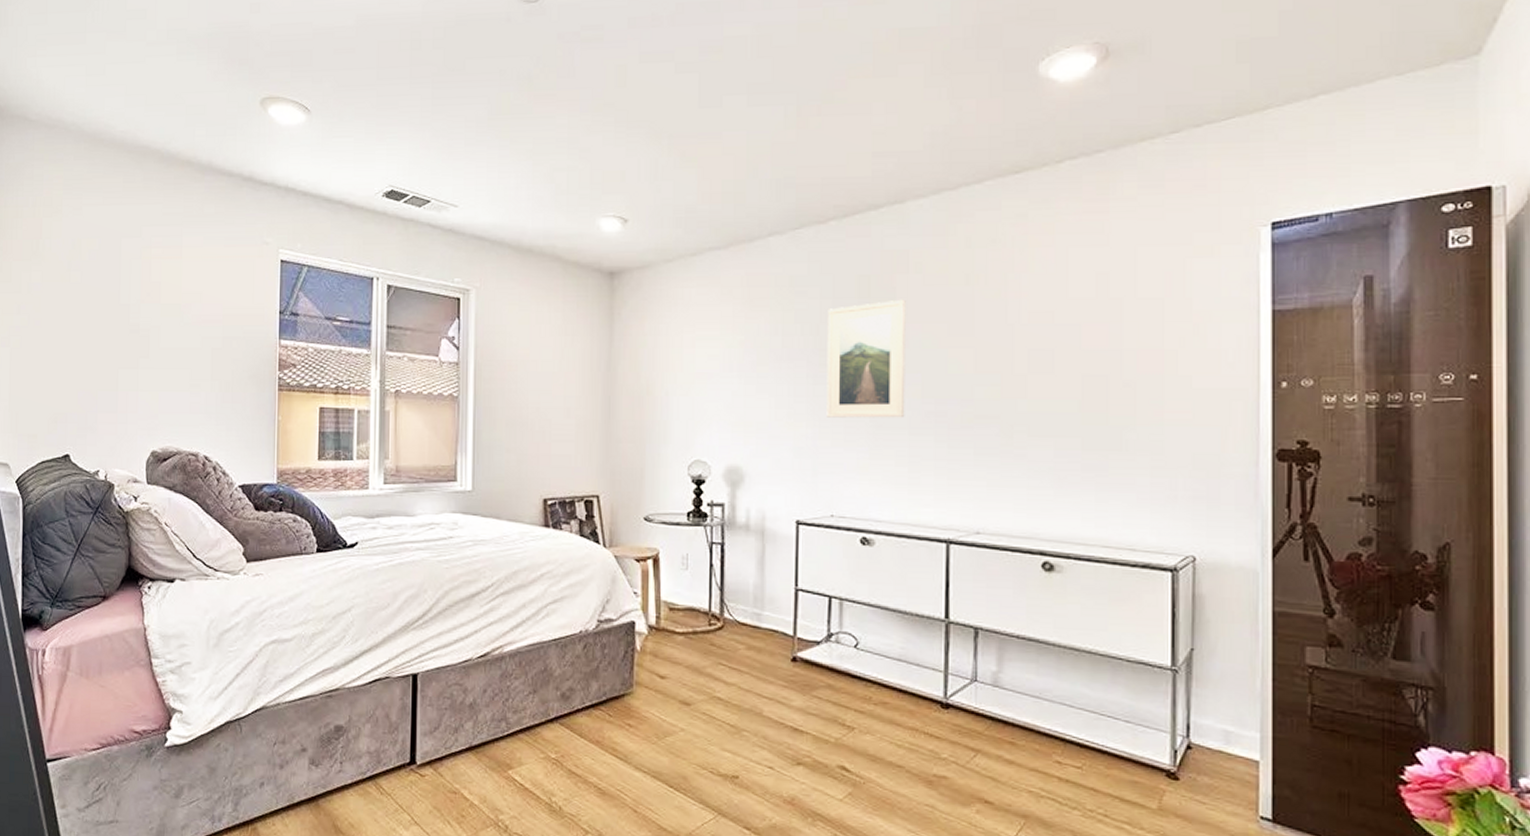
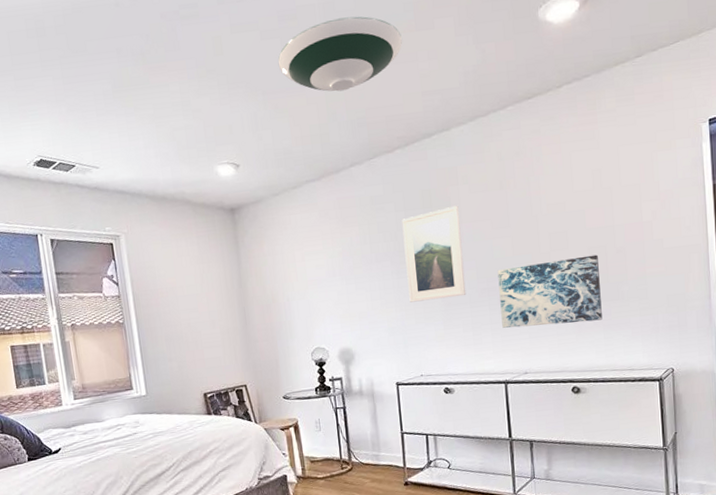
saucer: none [692,54,853,143] -> present [277,16,402,92]
wall art: none [950,385,1095,475] -> present [497,254,602,328]

